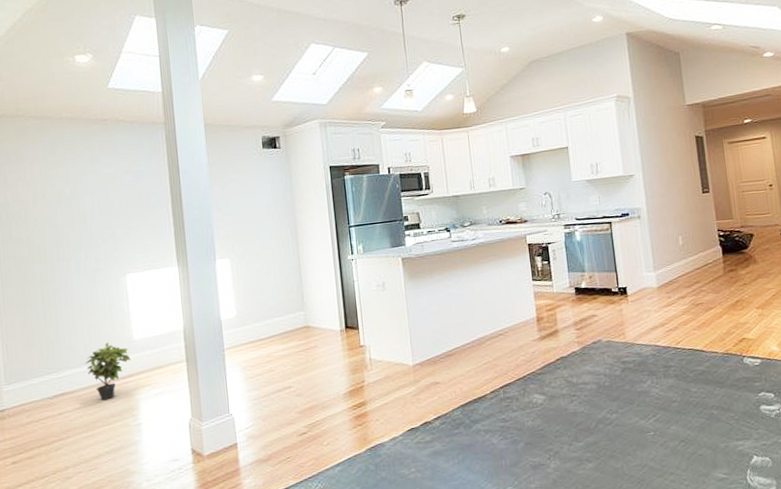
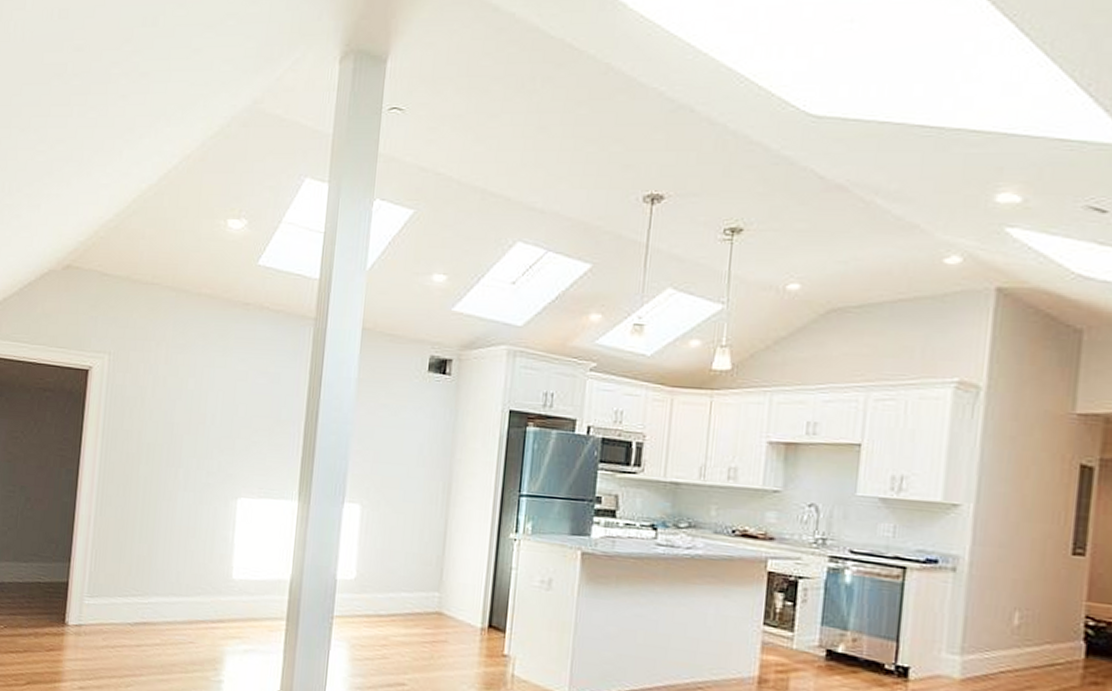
potted plant: present [85,342,131,401] -> none [174,574,225,643]

